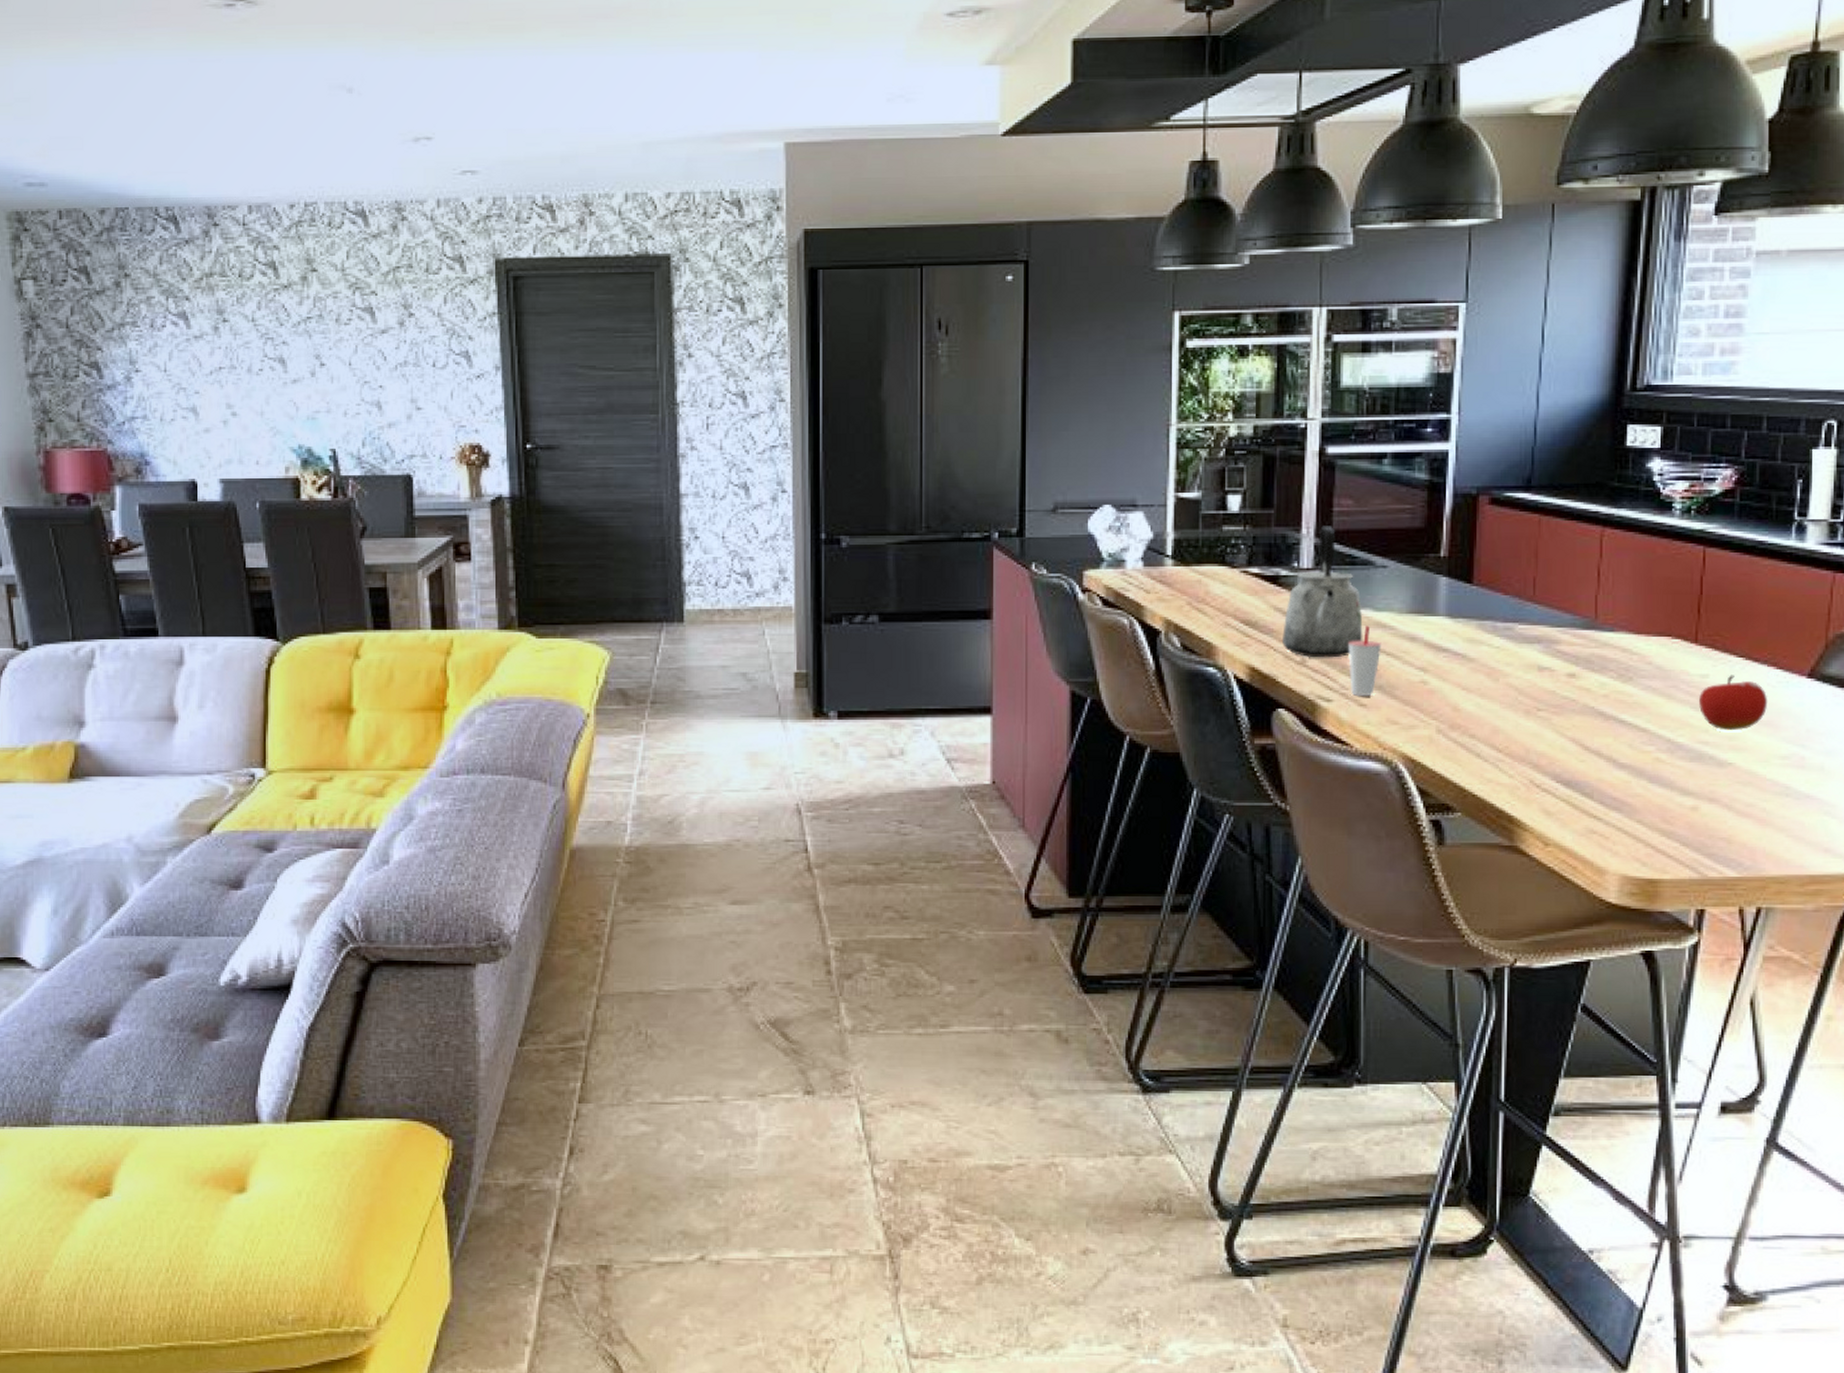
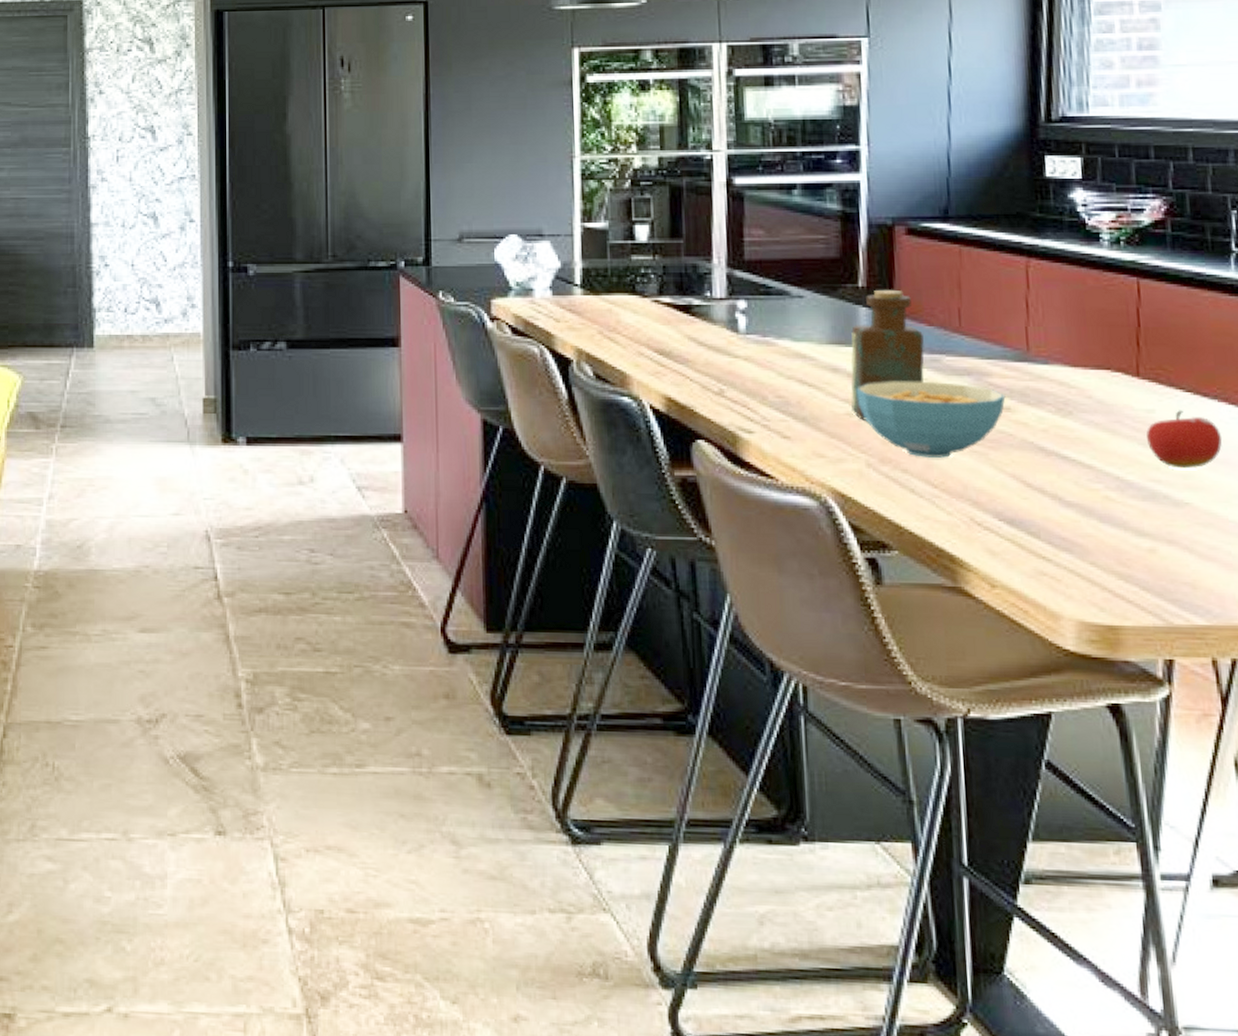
kettle: present [1282,526,1363,658] -> none [698,256,783,389]
cup: present [1348,626,1381,696] -> none [767,356,803,428]
bottle: none [1426,559,1499,688] -> present [850,289,924,420]
cereal bowl: none [1432,649,1572,723] -> present [856,381,1006,458]

